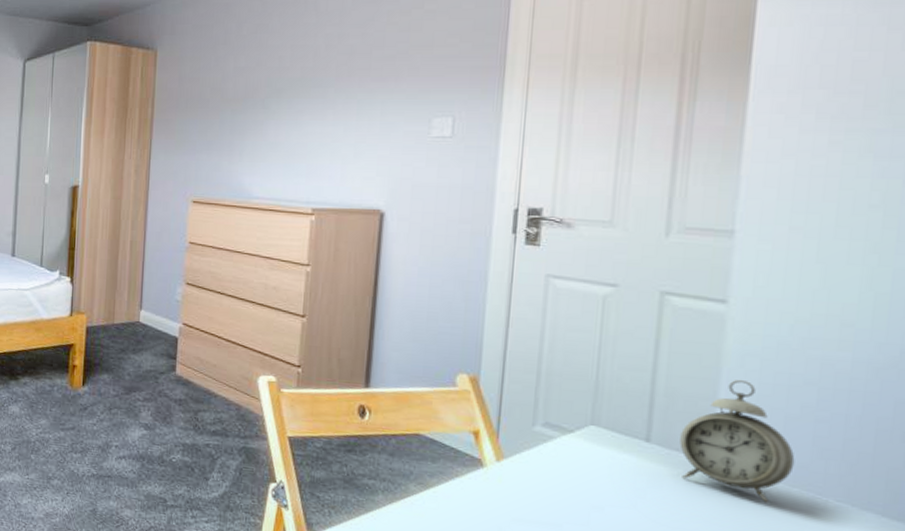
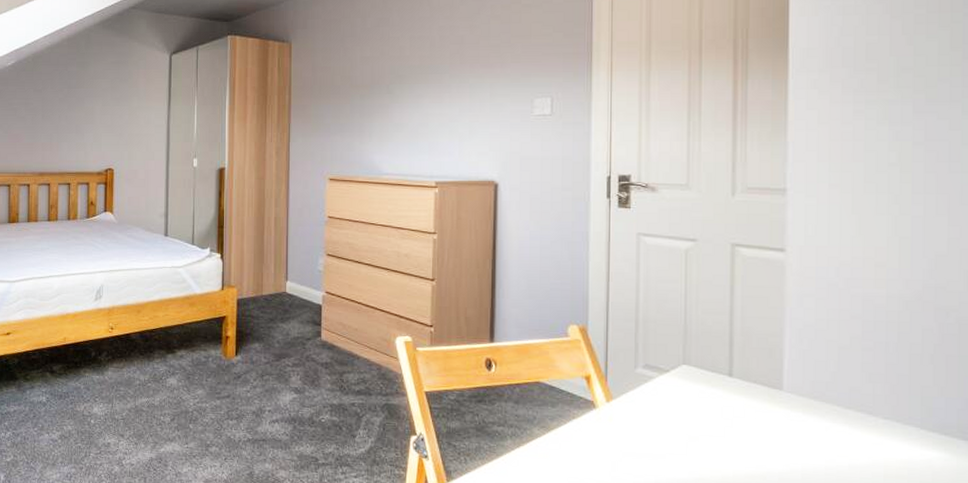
alarm clock: present [680,379,795,504] -> none [756,317,849,424]

